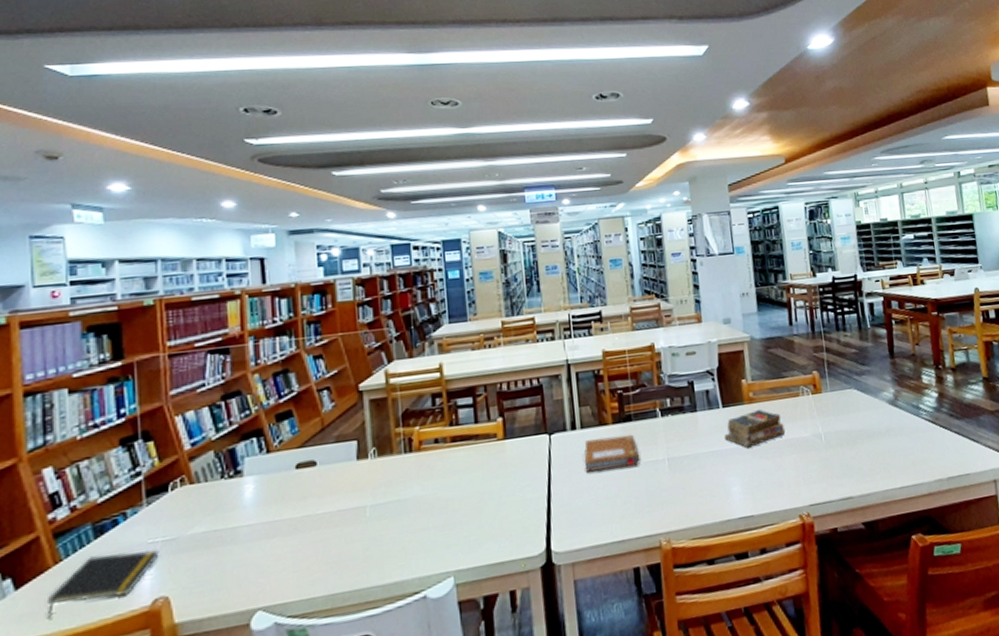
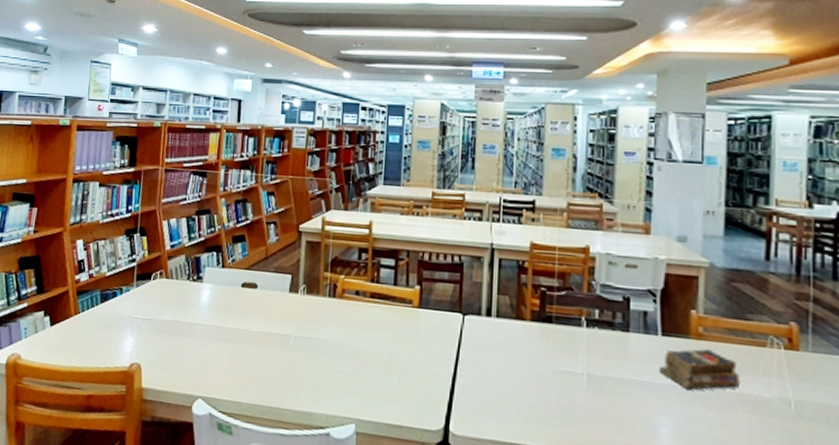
notepad: present [46,550,159,617] -> none [67,316,139,354]
notebook: present [584,434,641,472] -> none [494,331,556,372]

